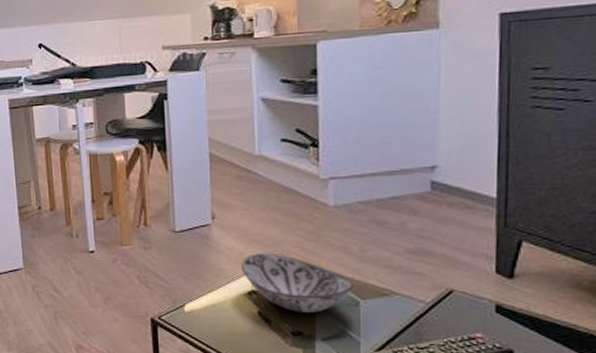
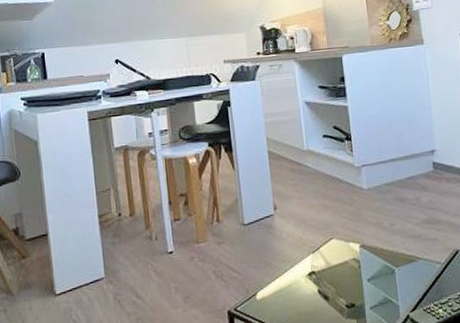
decorative bowl: present [242,253,354,314] -> none [301,235,389,287]

